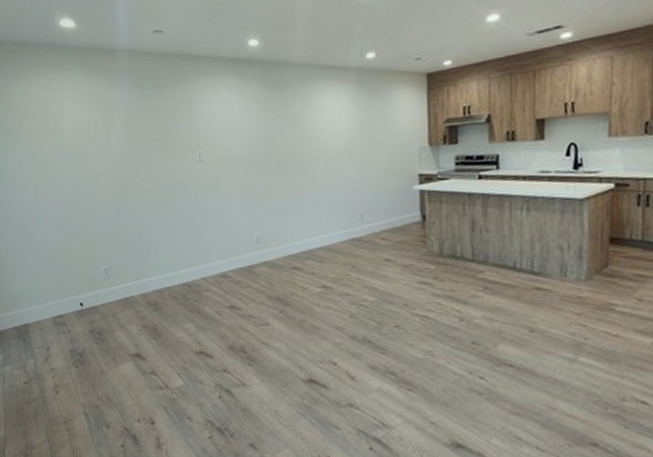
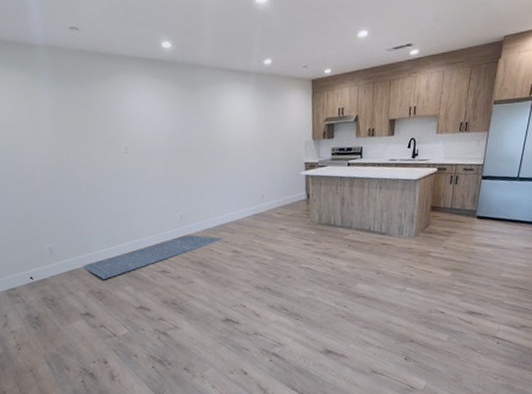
rug: none [139,262,311,312] -> present [83,235,225,279]

